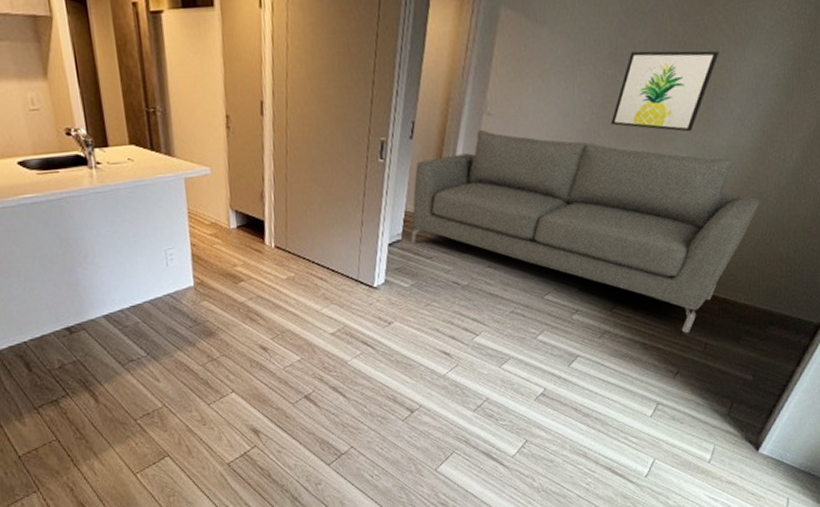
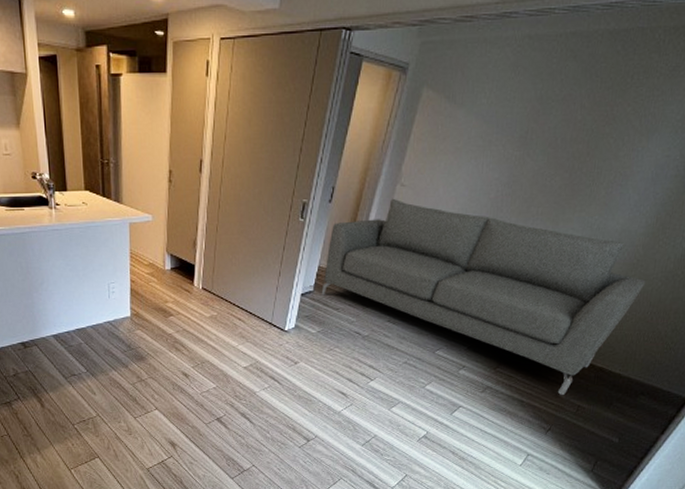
wall art: present [611,51,719,132] -> none [513,136,624,214]

